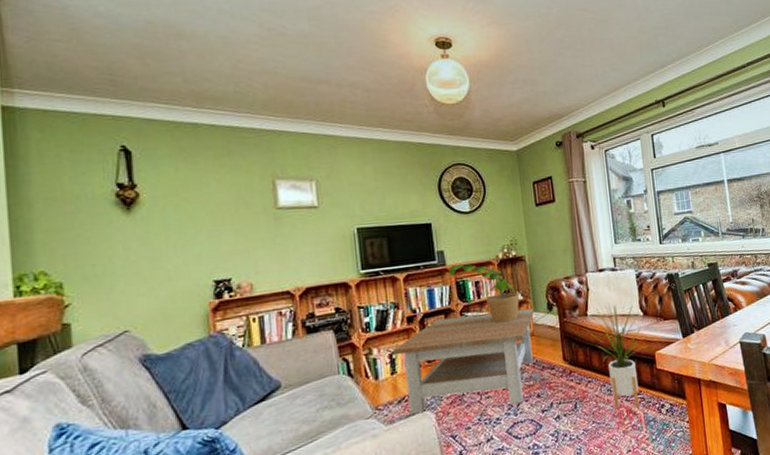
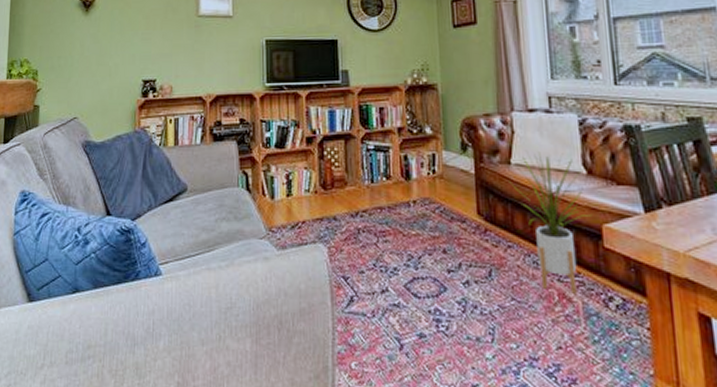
coffee table: present [392,308,534,415] -> none [290,144,444,256]
potted plant: present [449,263,520,324] -> none [352,86,429,158]

